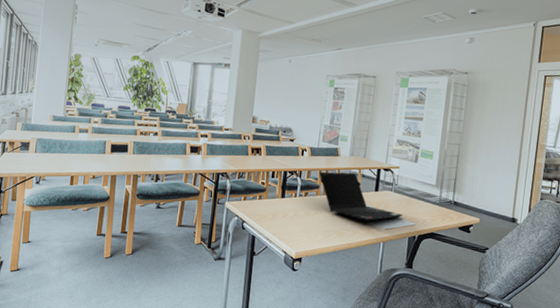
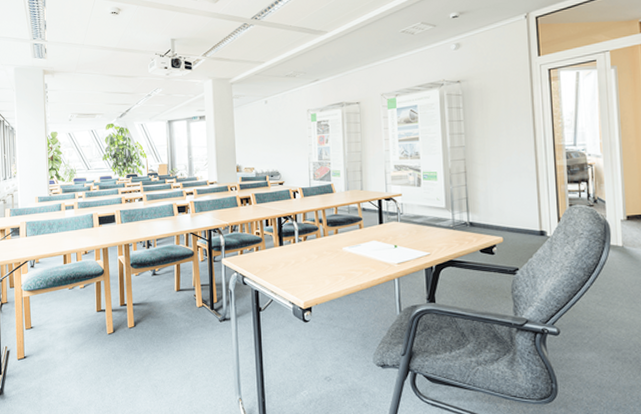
laptop computer: present [319,171,403,222] -> none [315,208,415,258]

